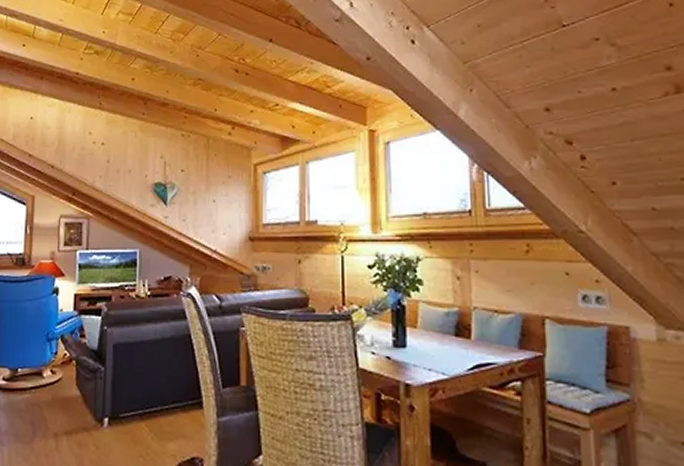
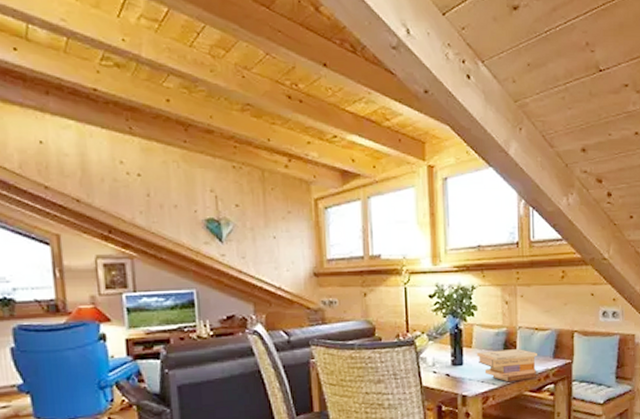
books: none [422,333,499,374] -> present [476,349,538,383]

